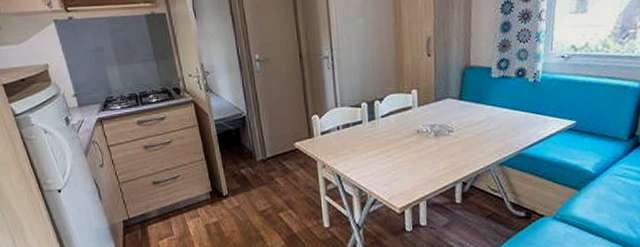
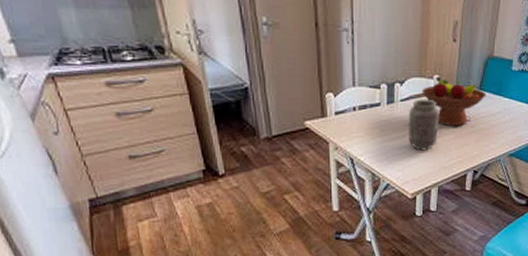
vase: none [390,113,421,165] -> present [409,99,440,151]
fruit bowl: none [401,90,467,138] -> present [421,76,486,126]

